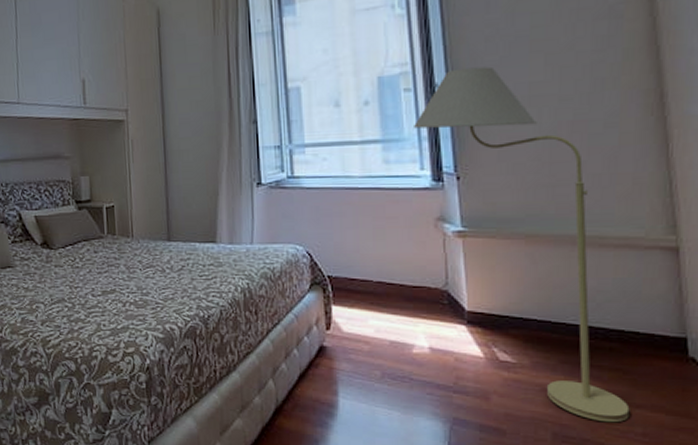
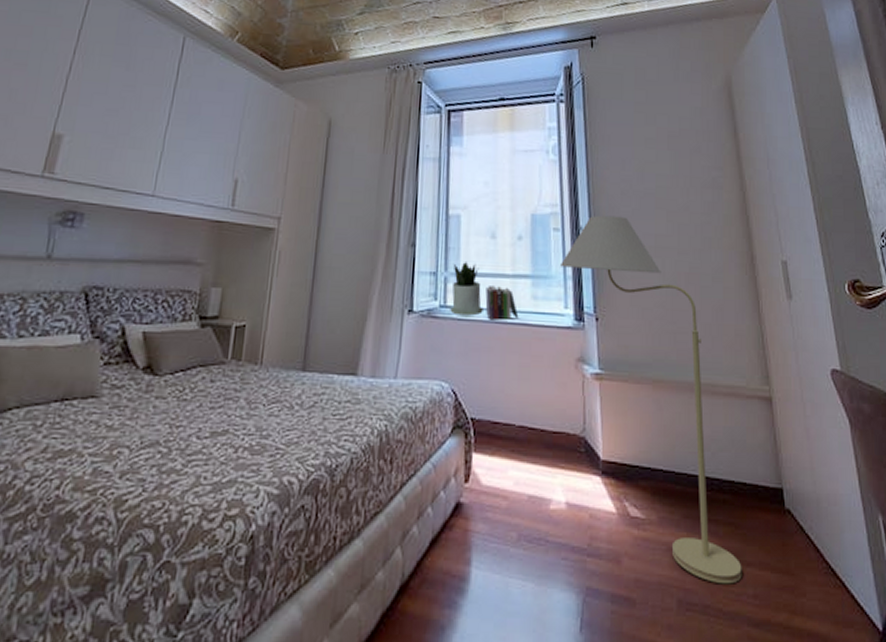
planter: none [298,132,332,185] -> present [450,261,483,316]
books: none [333,152,370,187] -> present [485,284,519,320]

